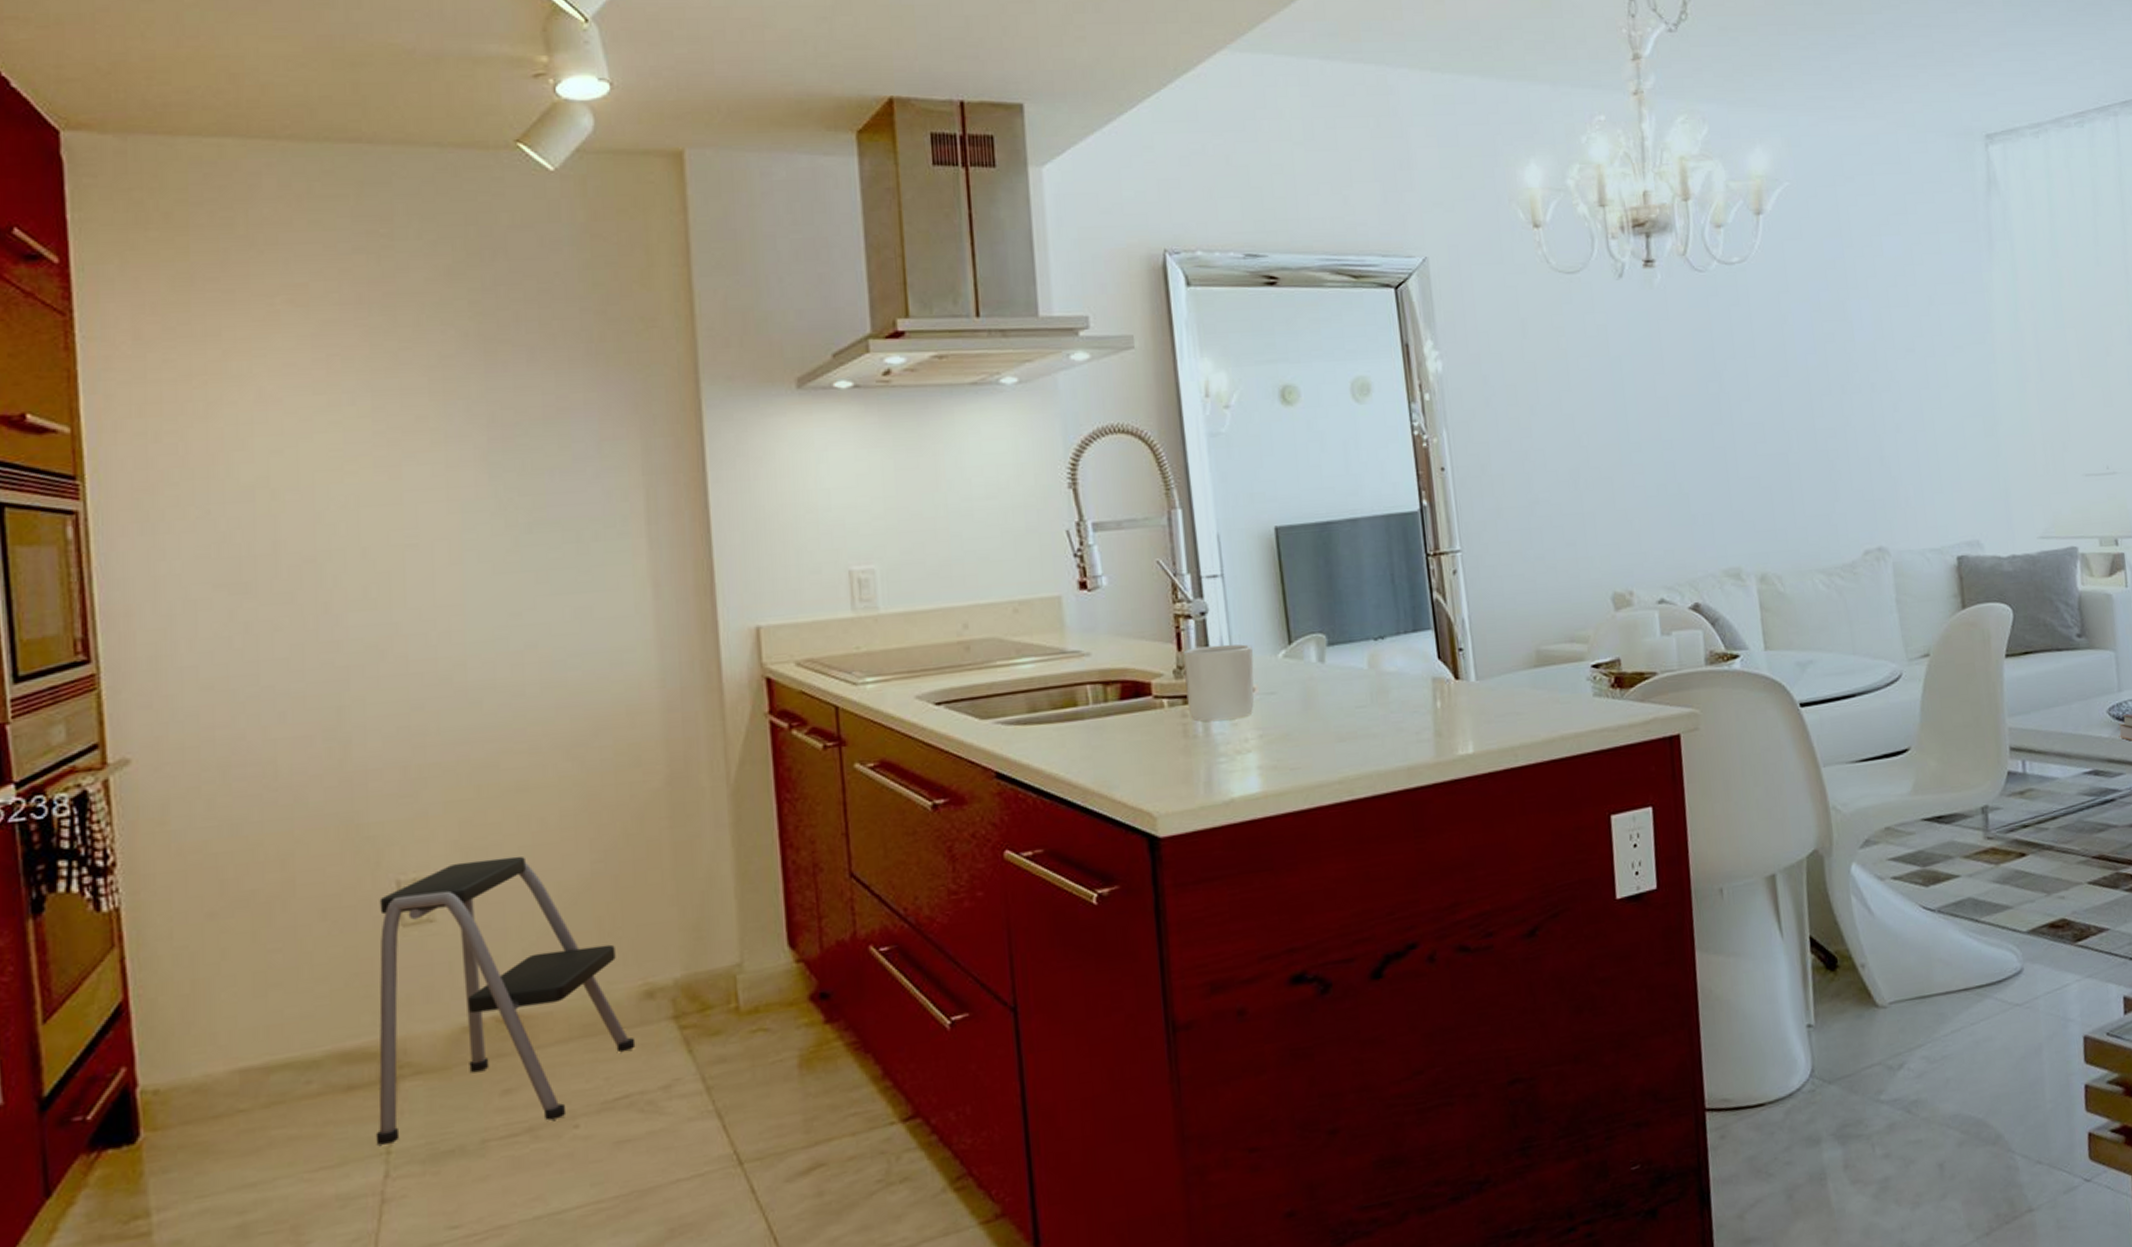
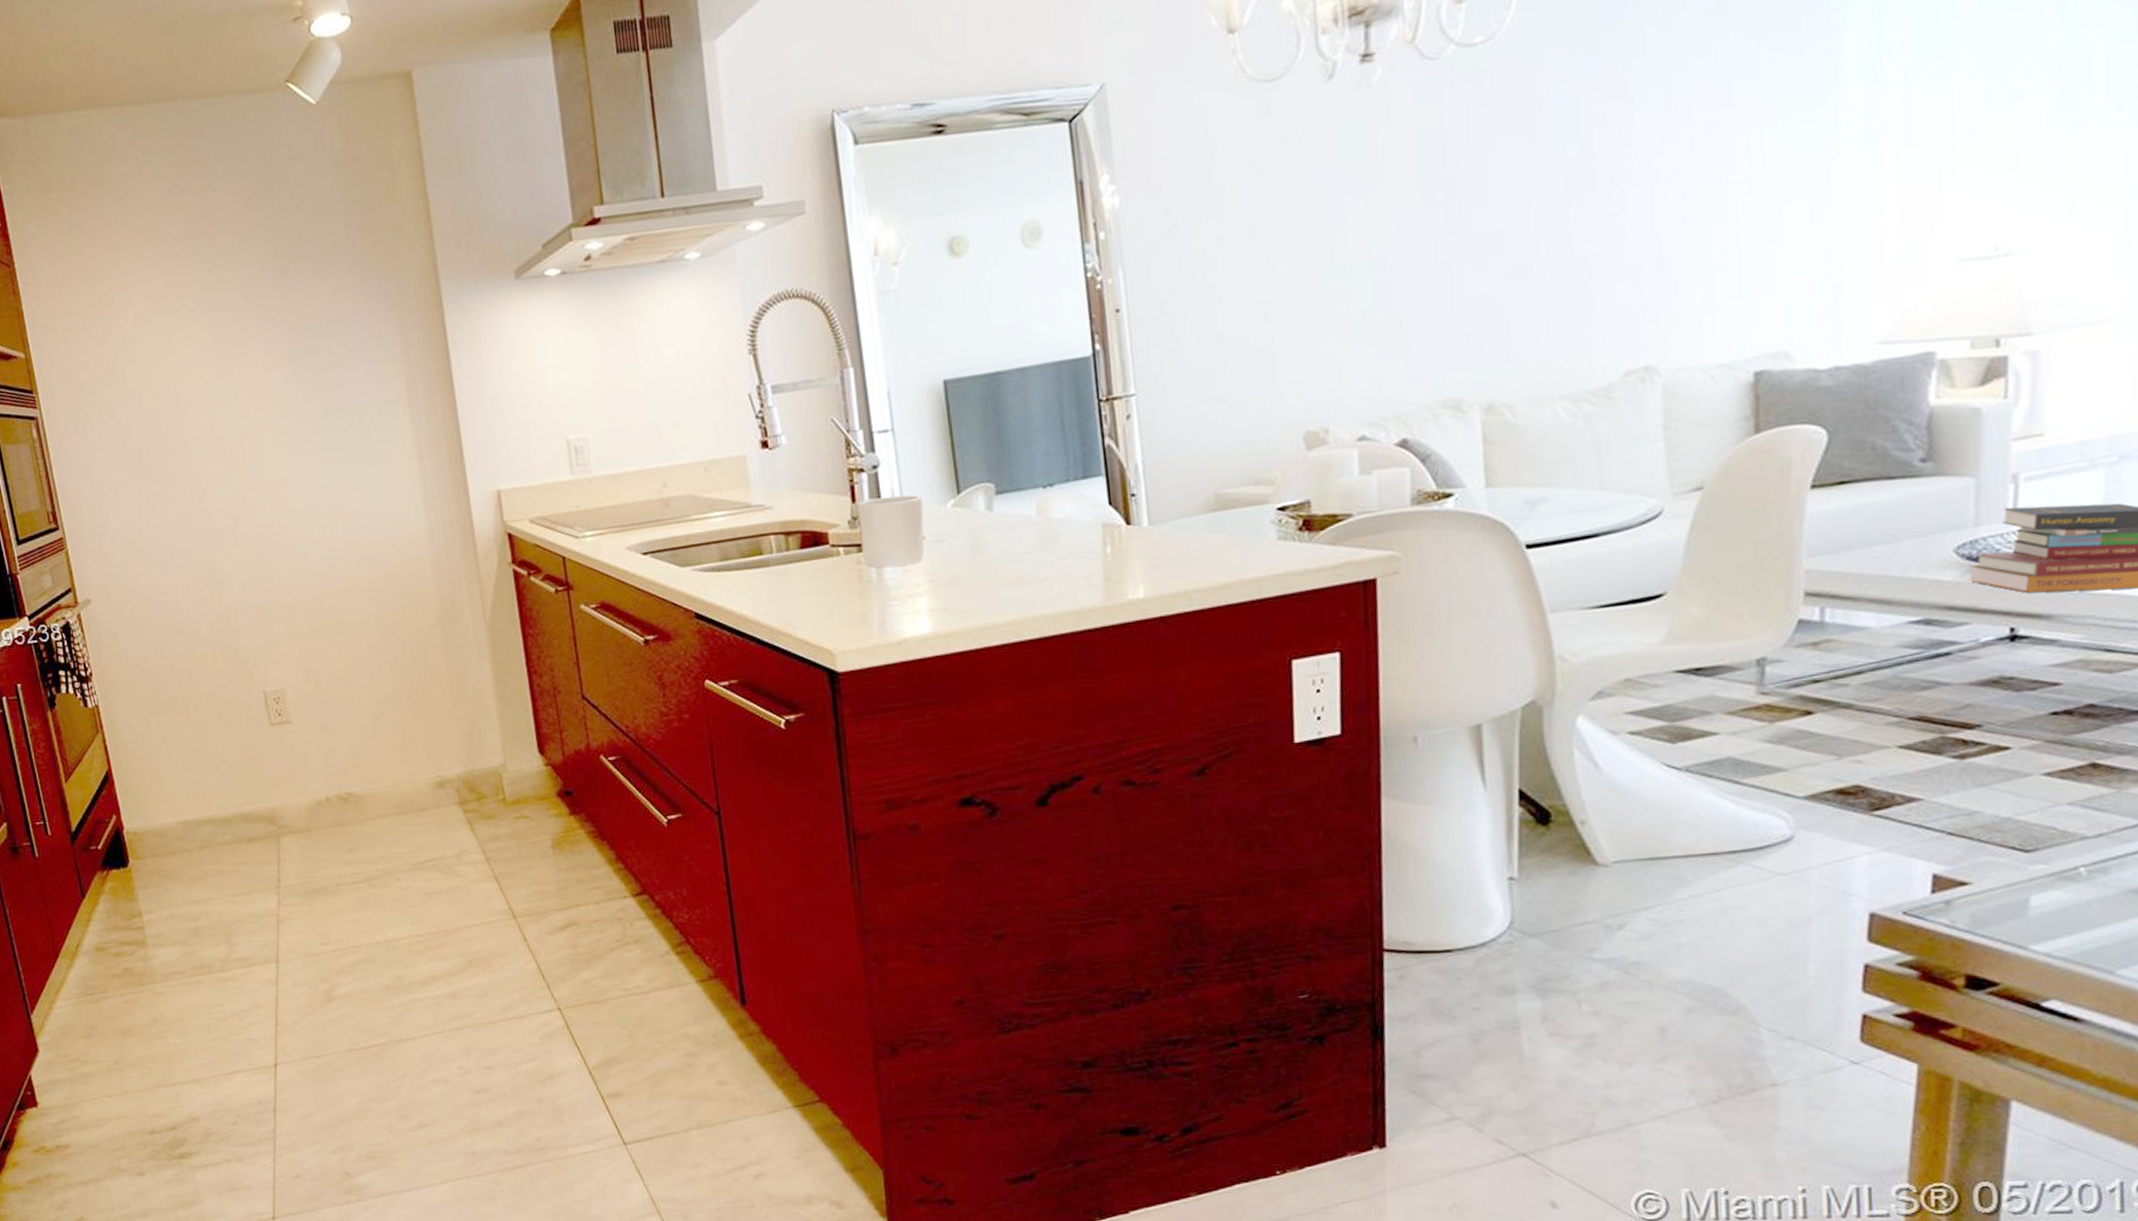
step stool: present [375,856,636,1145] -> none [254,675,434,882]

